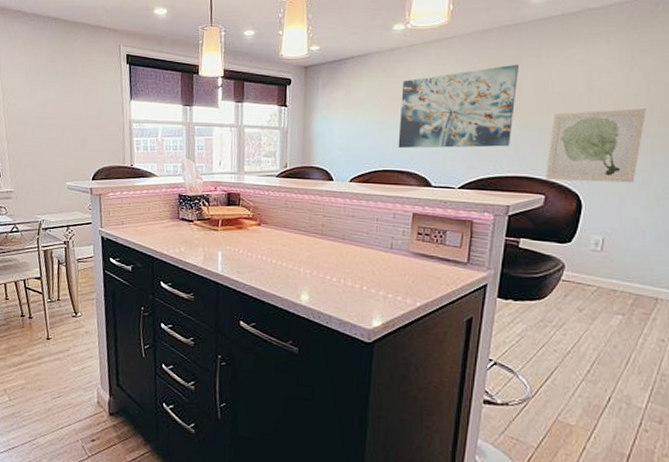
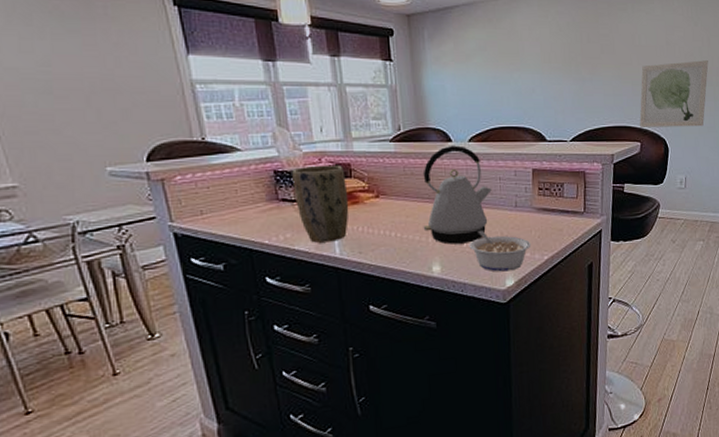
plant pot: none [191,193,235,260] -> present [292,165,349,243]
kettle: none [297,184,368,278] -> present [423,145,492,245]
legume: none [338,266,404,312] -> present [469,229,531,272]
wall art: present [398,64,519,149] -> none [509,18,611,104]

